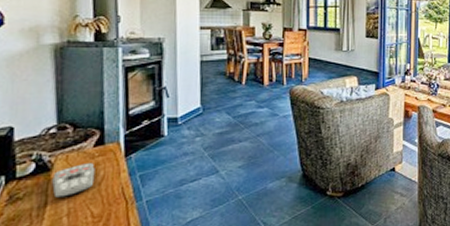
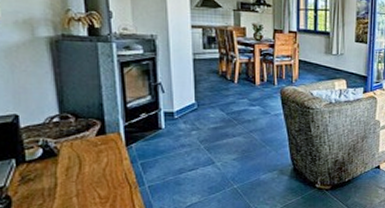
remote control: present [52,163,95,198] -> none [60,151,99,180]

